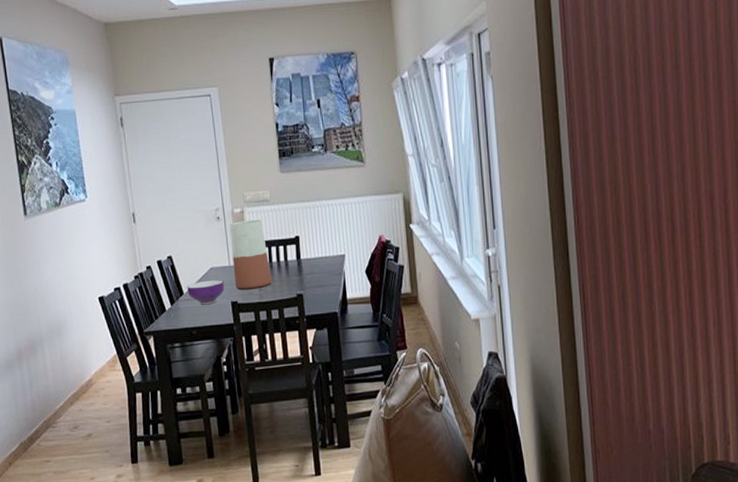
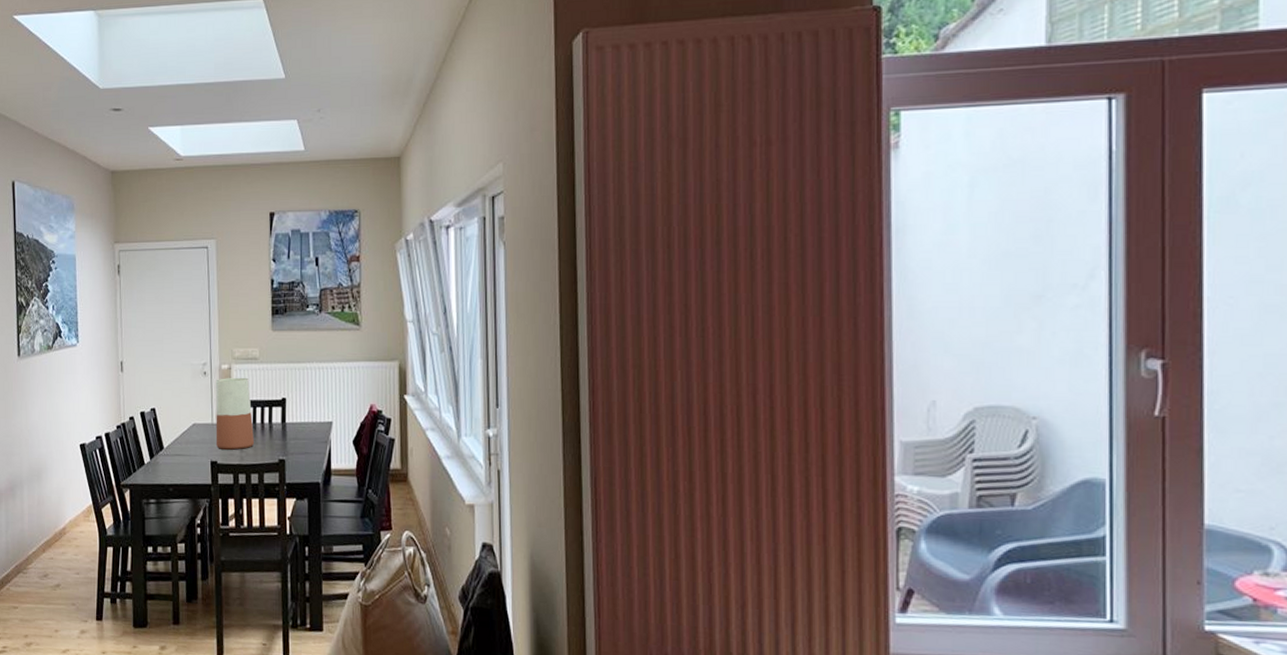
bowl: present [187,280,224,305] -> none [167,436,205,462]

